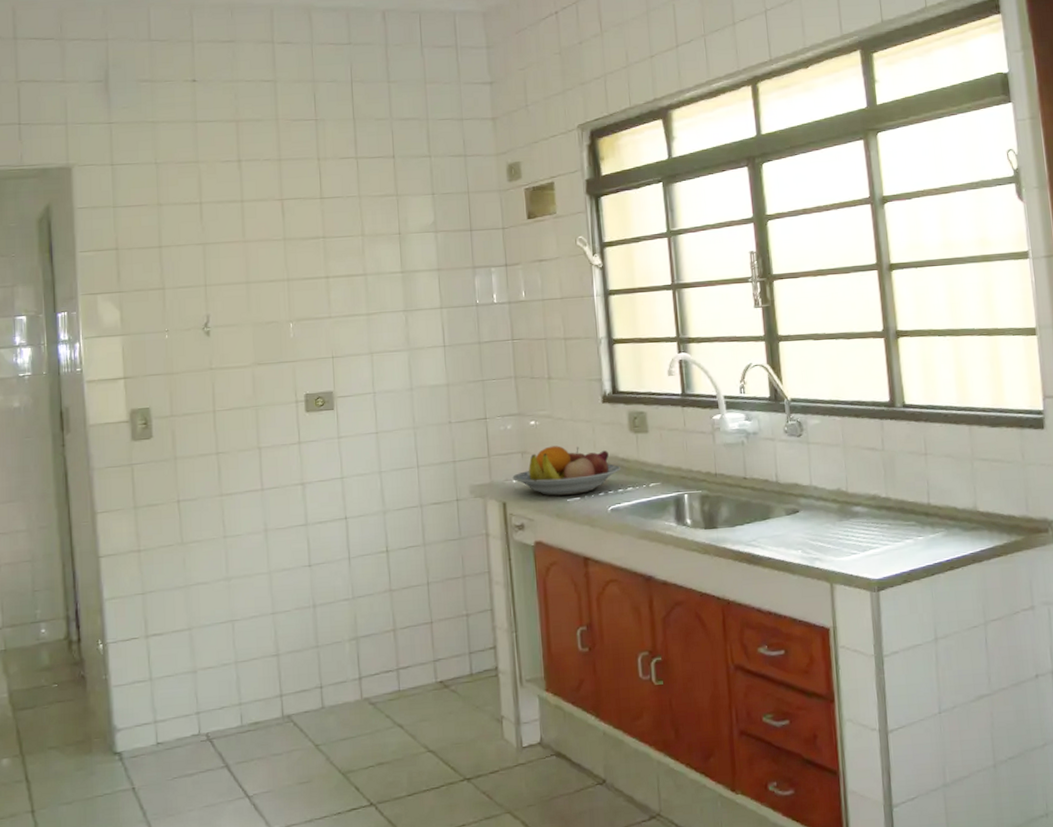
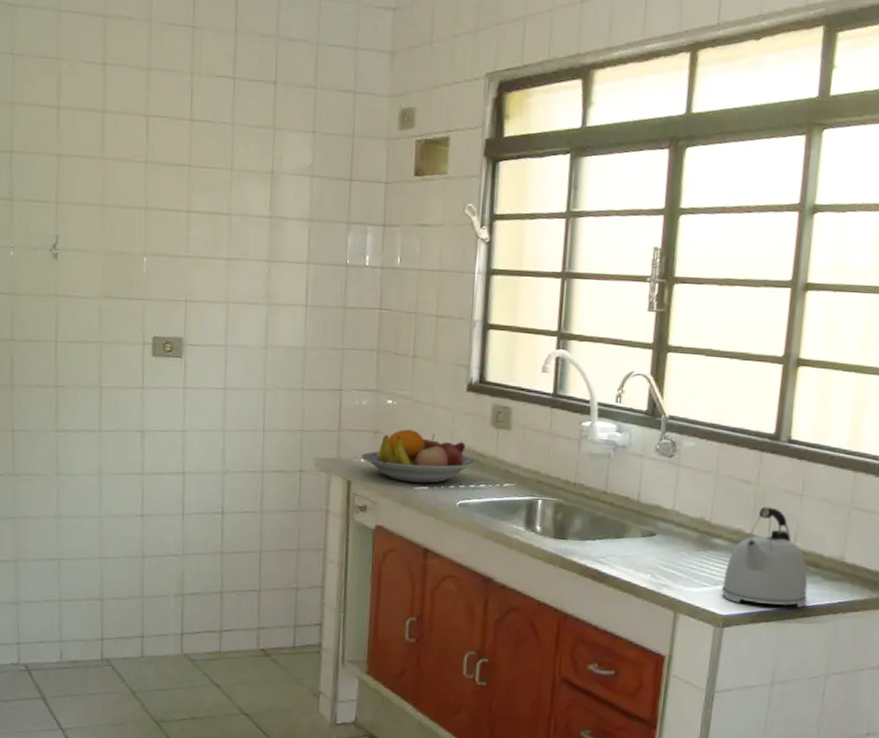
kettle: none [869,469,952,566] -> present [721,507,808,608]

